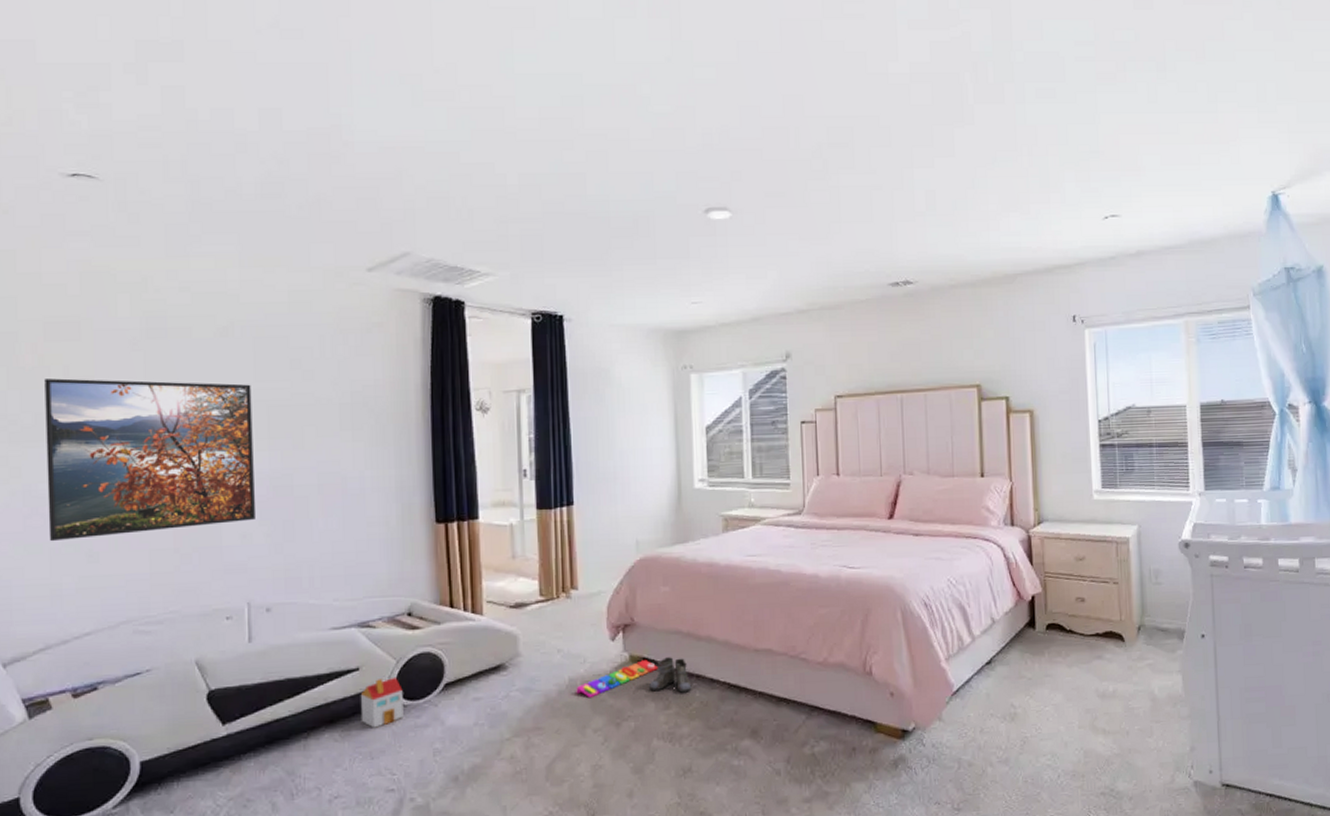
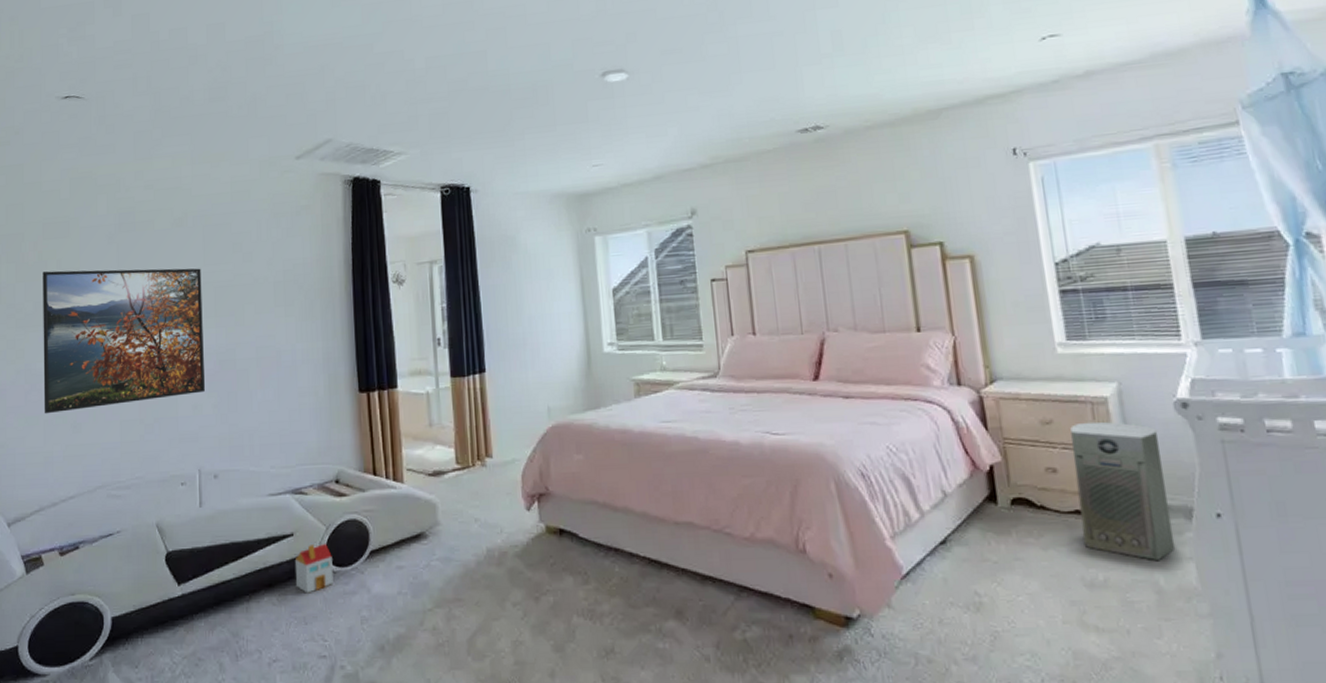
knob puzzle: present [576,660,659,697] -> none [494,531,576,569]
boots: present [649,657,693,693] -> none [567,529,612,567]
air purifier: none [1098,558,1169,675] -> present [1070,421,1176,562]

